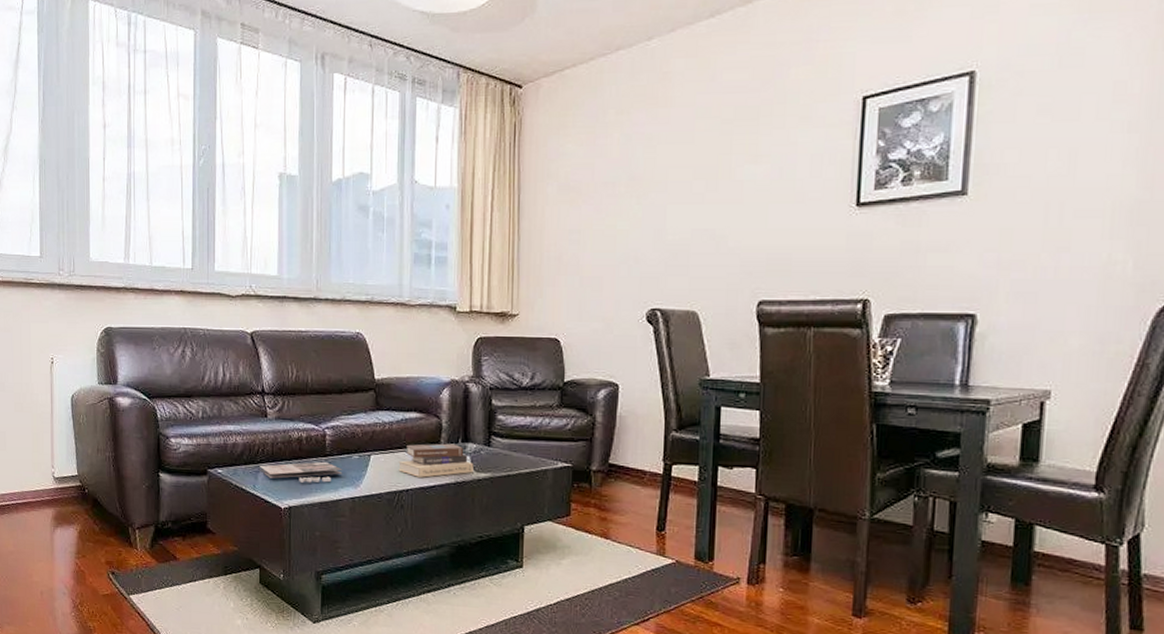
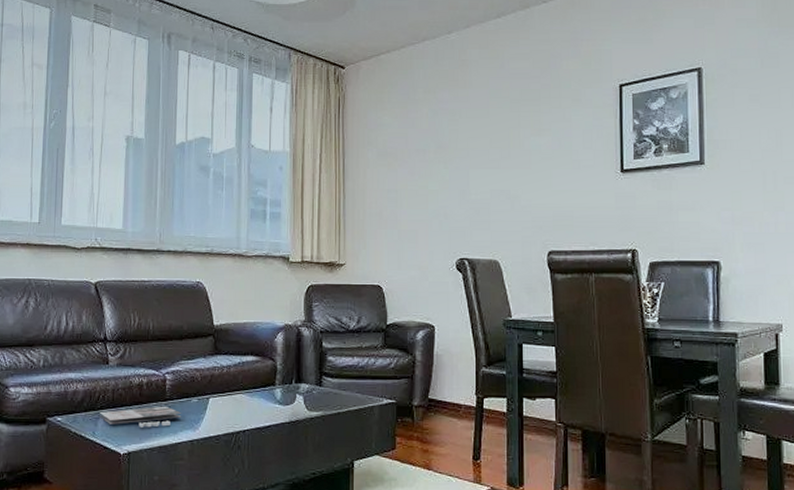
books: present [398,443,474,478] -> none [236,384,306,418]

